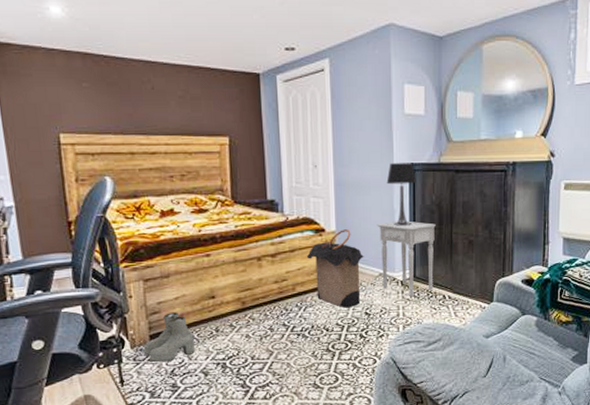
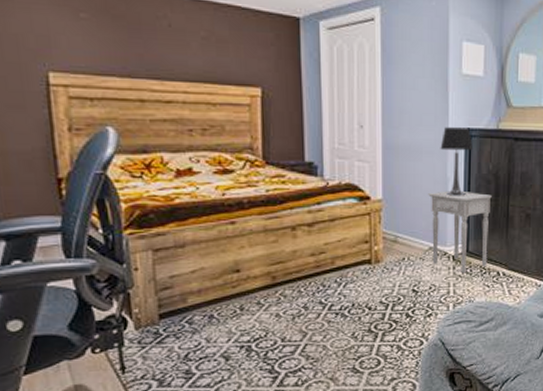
boots: present [143,312,195,363] -> none [150,288,214,346]
laundry hamper: present [307,229,365,307] -> none [349,198,414,284]

